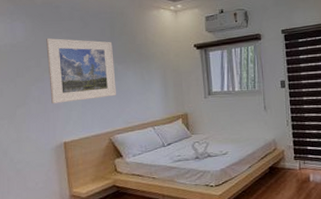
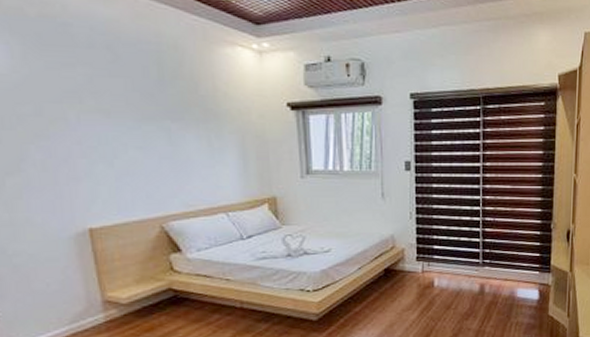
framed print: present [46,38,116,104] -> none [49,72,169,173]

